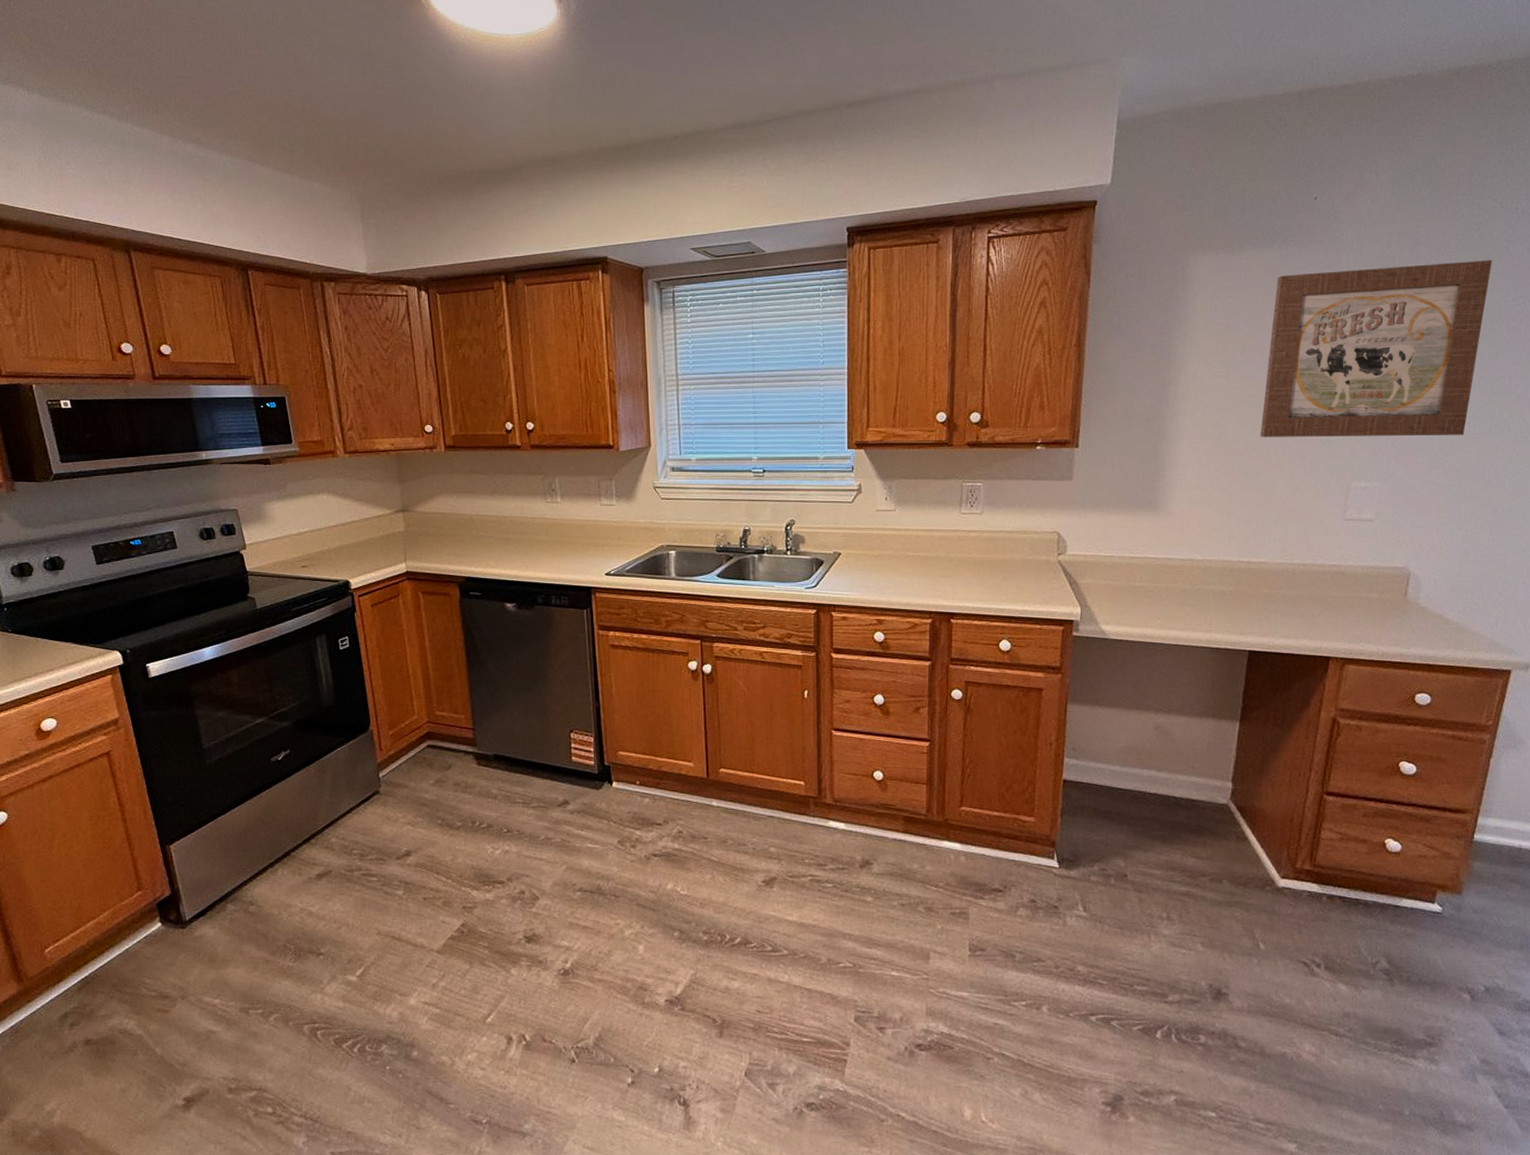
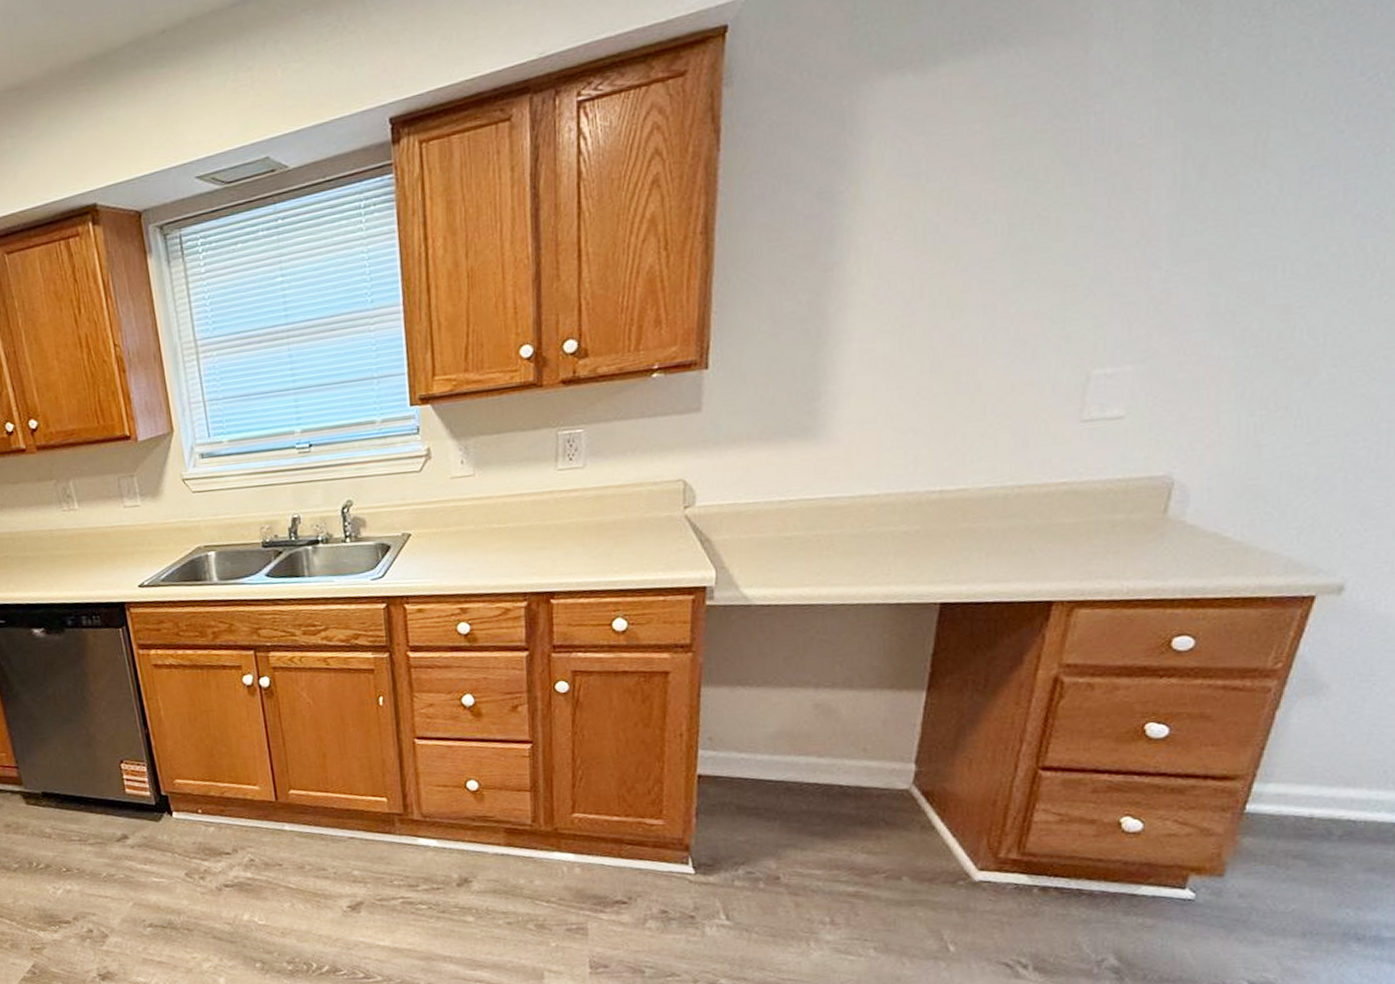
wall art: present [1260,260,1492,437] -> none [961,17,1330,324]

